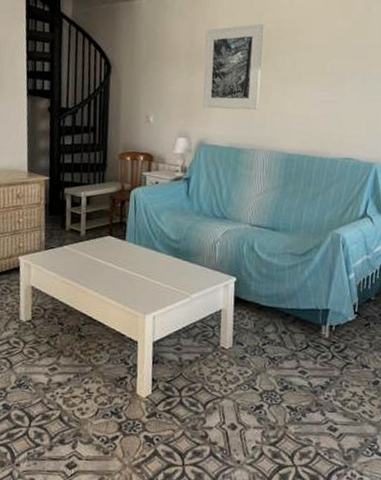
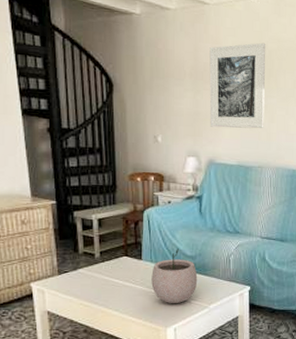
plant pot: none [133,231,181,290] -> present [151,248,198,304]

